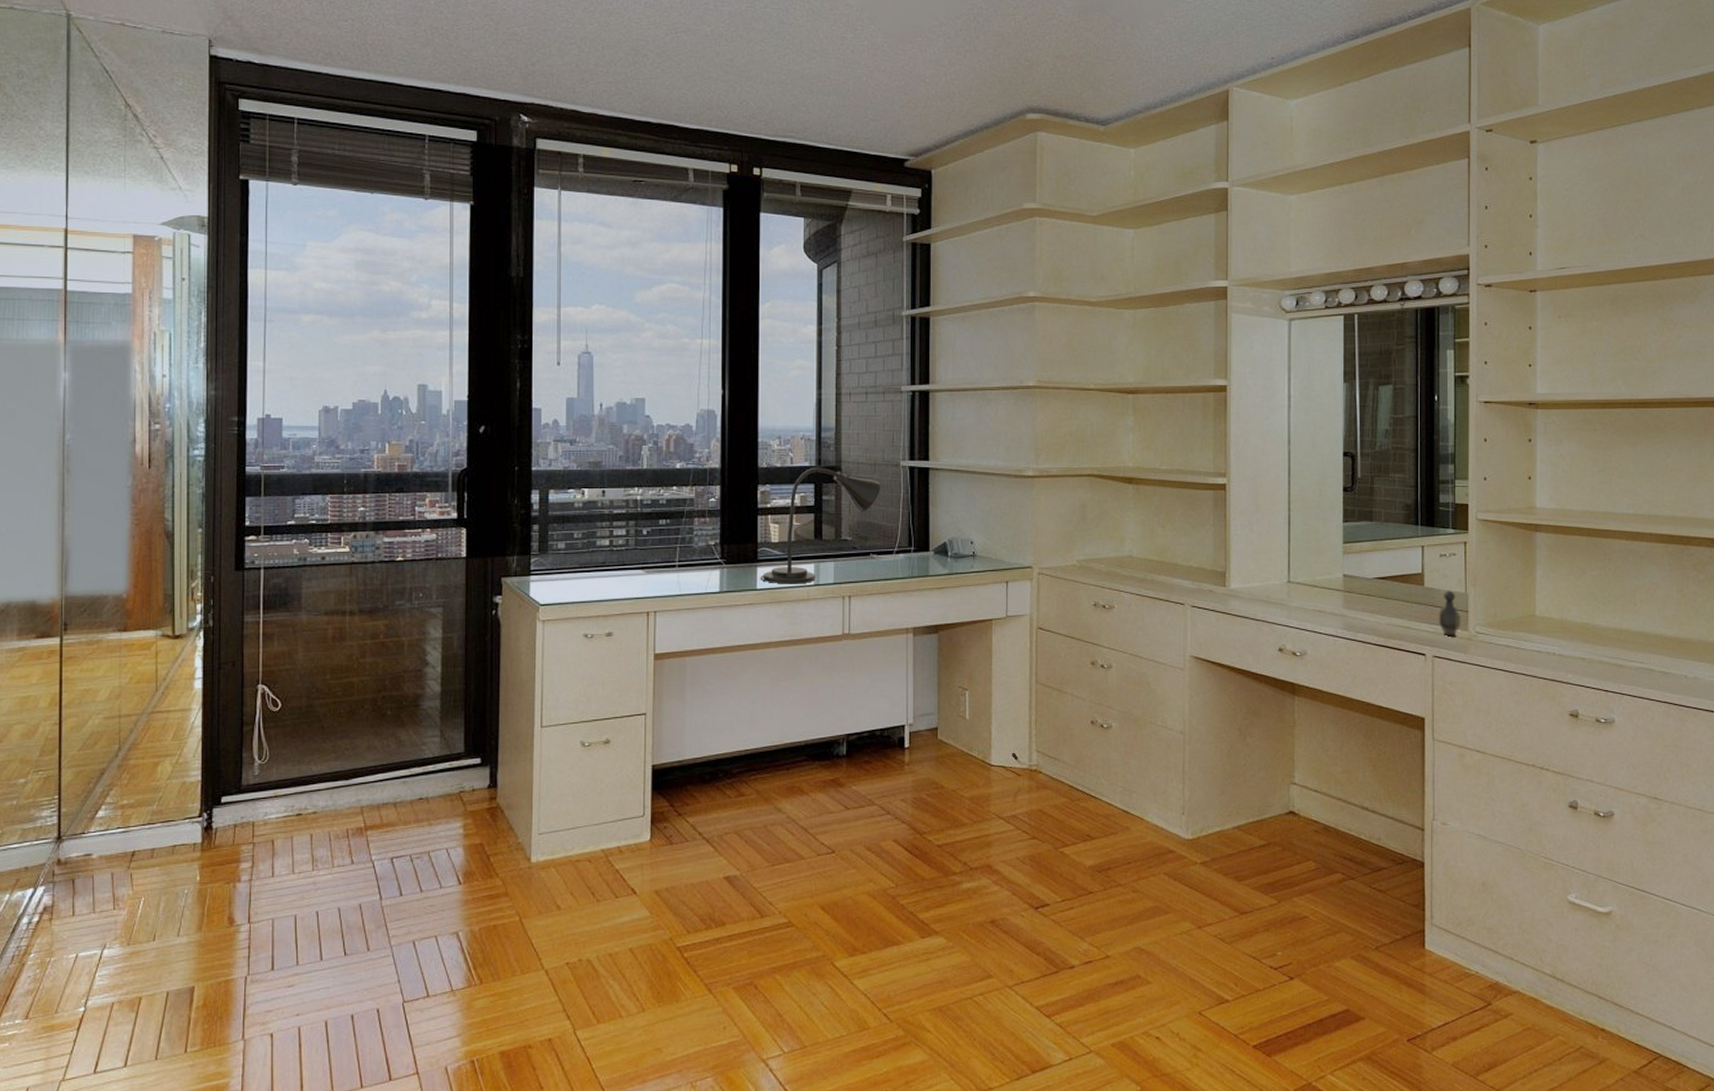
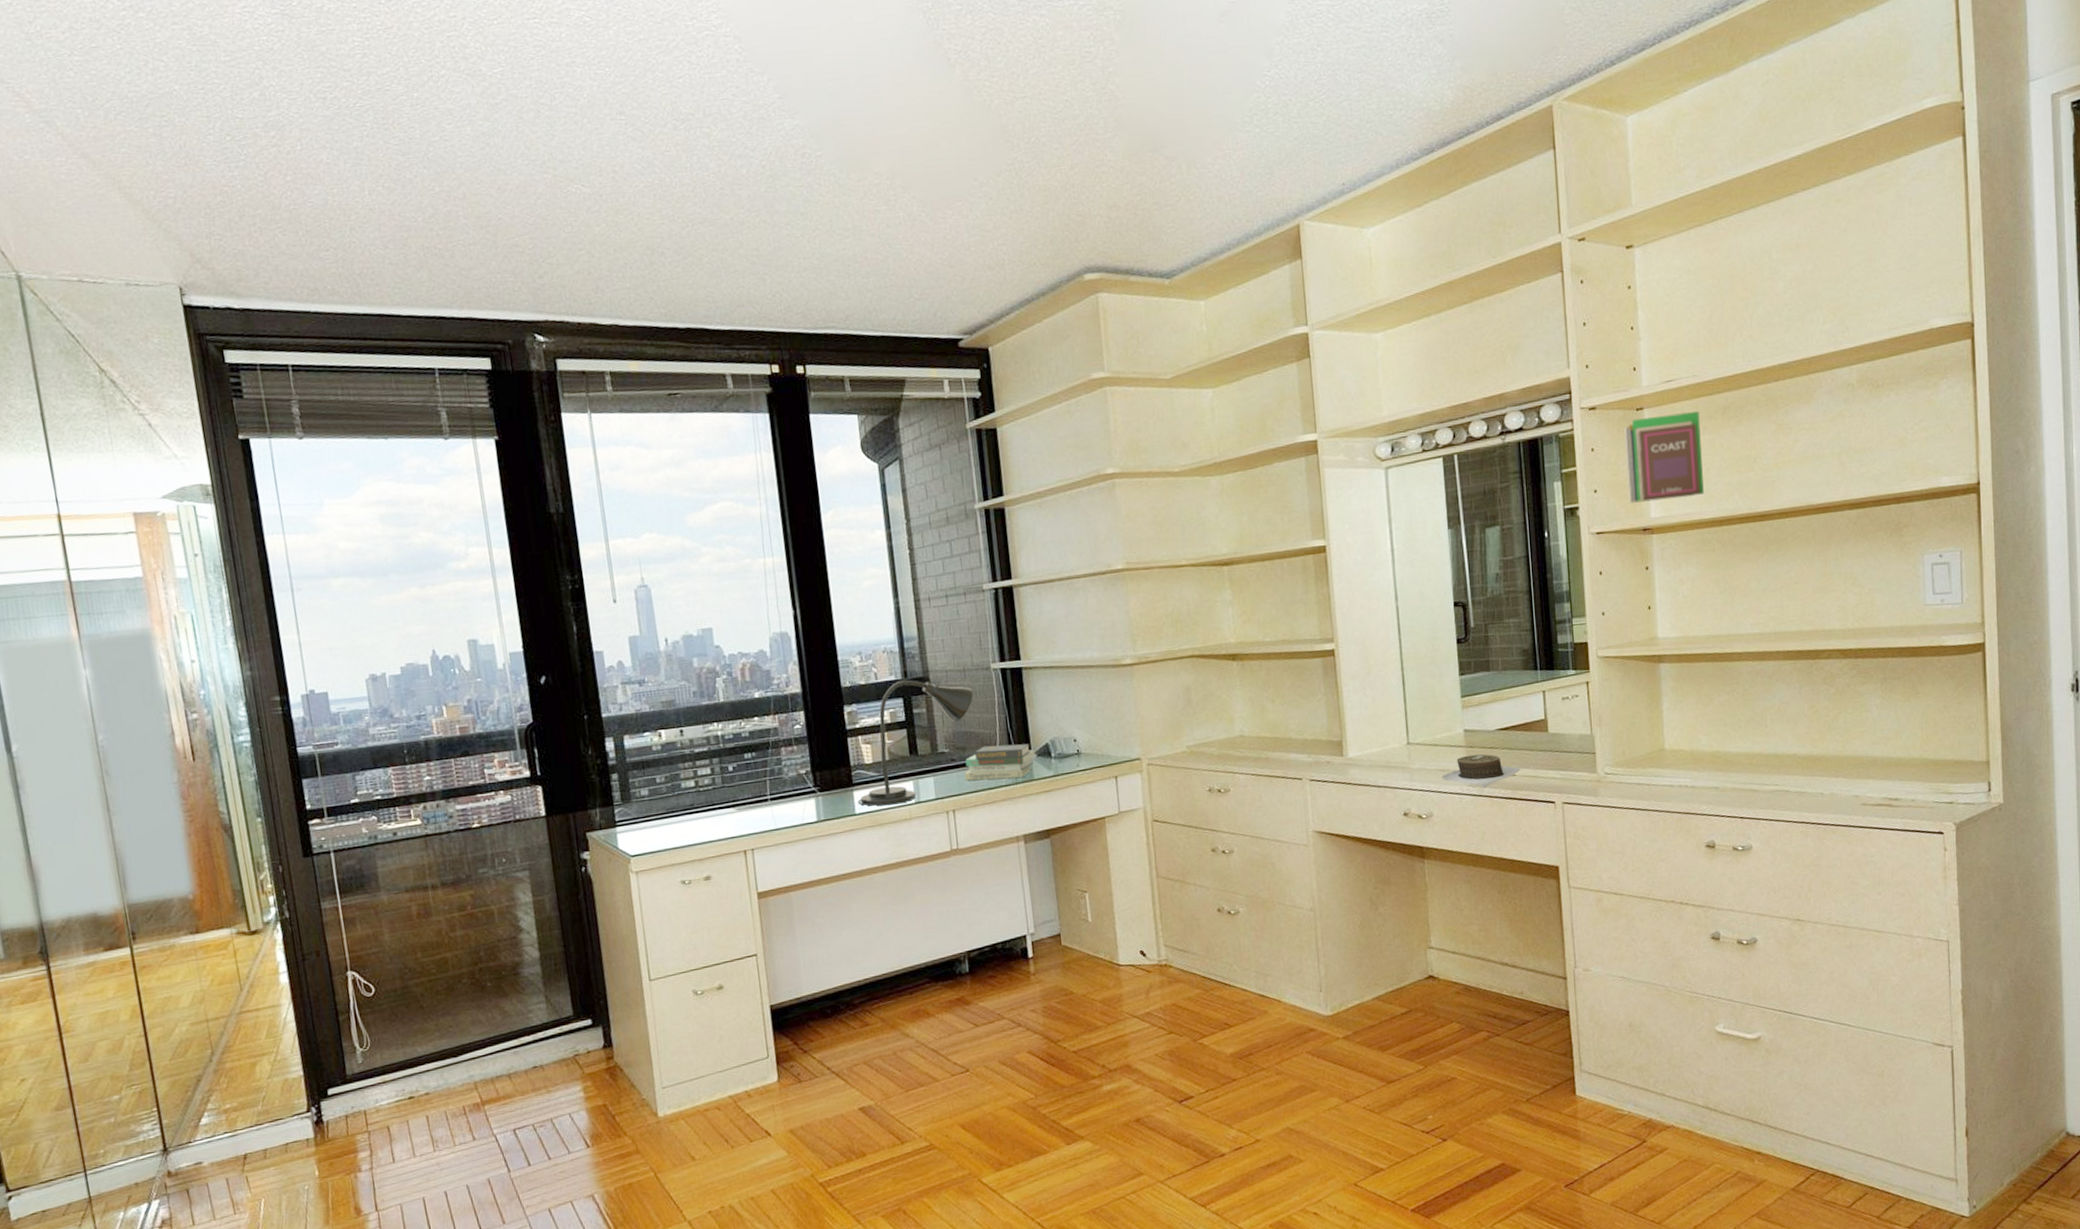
books: none [863,538,932,573] -> present [963,743,1035,781]
jewelry box: none [1318,599,1395,632] -> present [1441,753,1521,787]
perfume bottle: present [1438,590,1462,637] -> none [1564,733,1590,781]
books: none [1515,299,1589,378] -> present [1624,411,1704,503]

